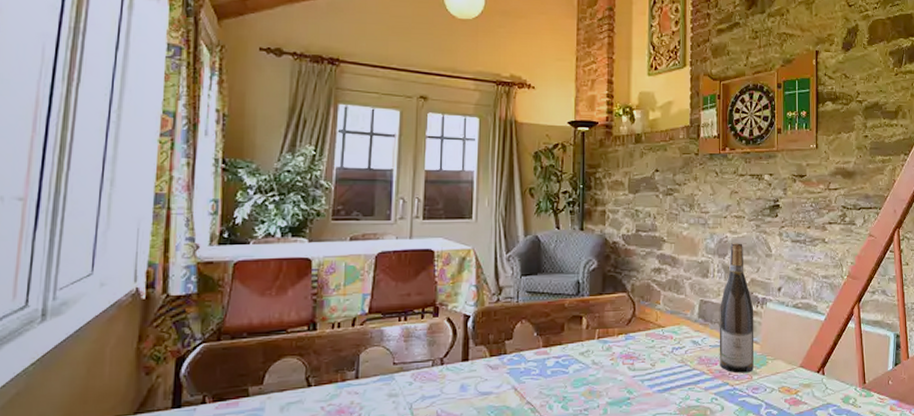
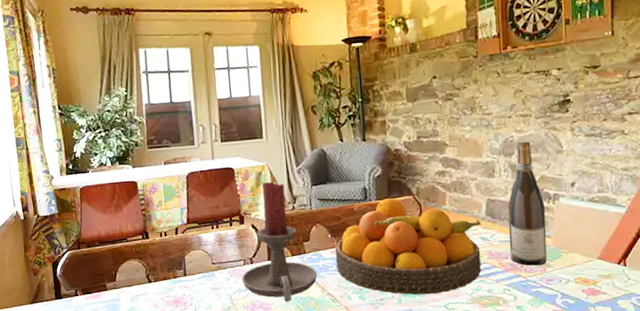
candle holder: none [427,268,517,413] -> present [241,181,318,302]
fruit bowl: none [539,295,693,404] -> present [335,198,482,295]

